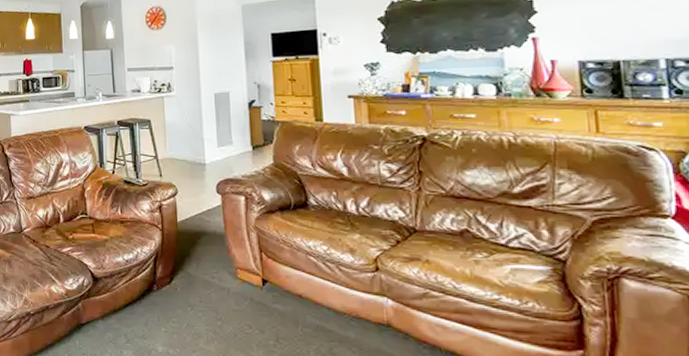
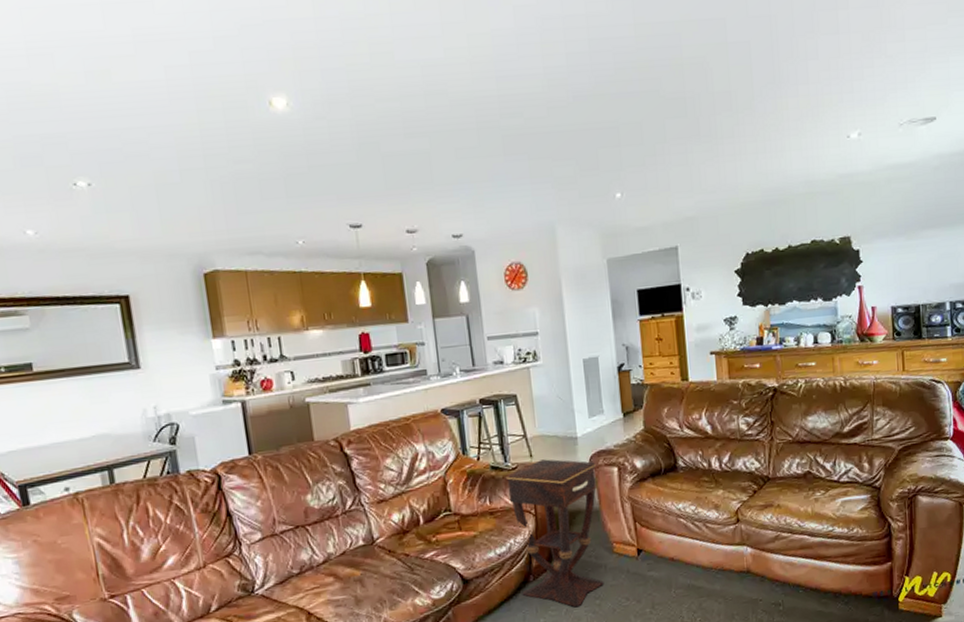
side table: none [136,180,226,324] -> present [505,459,604,608]

